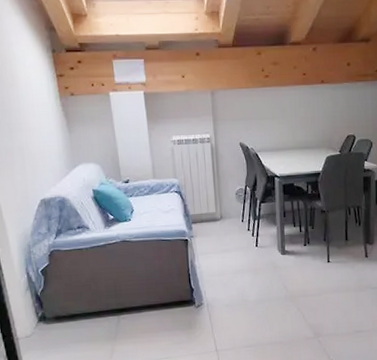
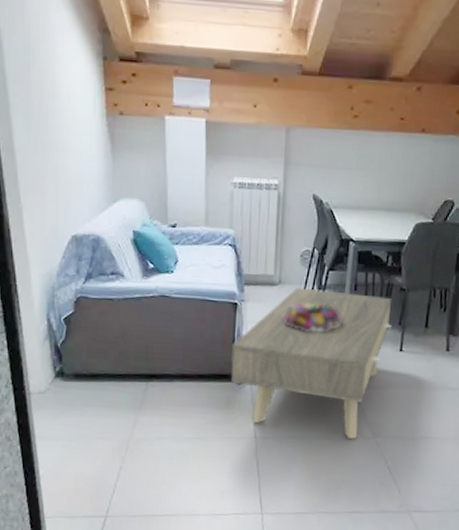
coffee table: none [188,219,318,341] -> present [231,287,393,440]
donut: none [228,230,278,256] -> present [283,304,344,333]

